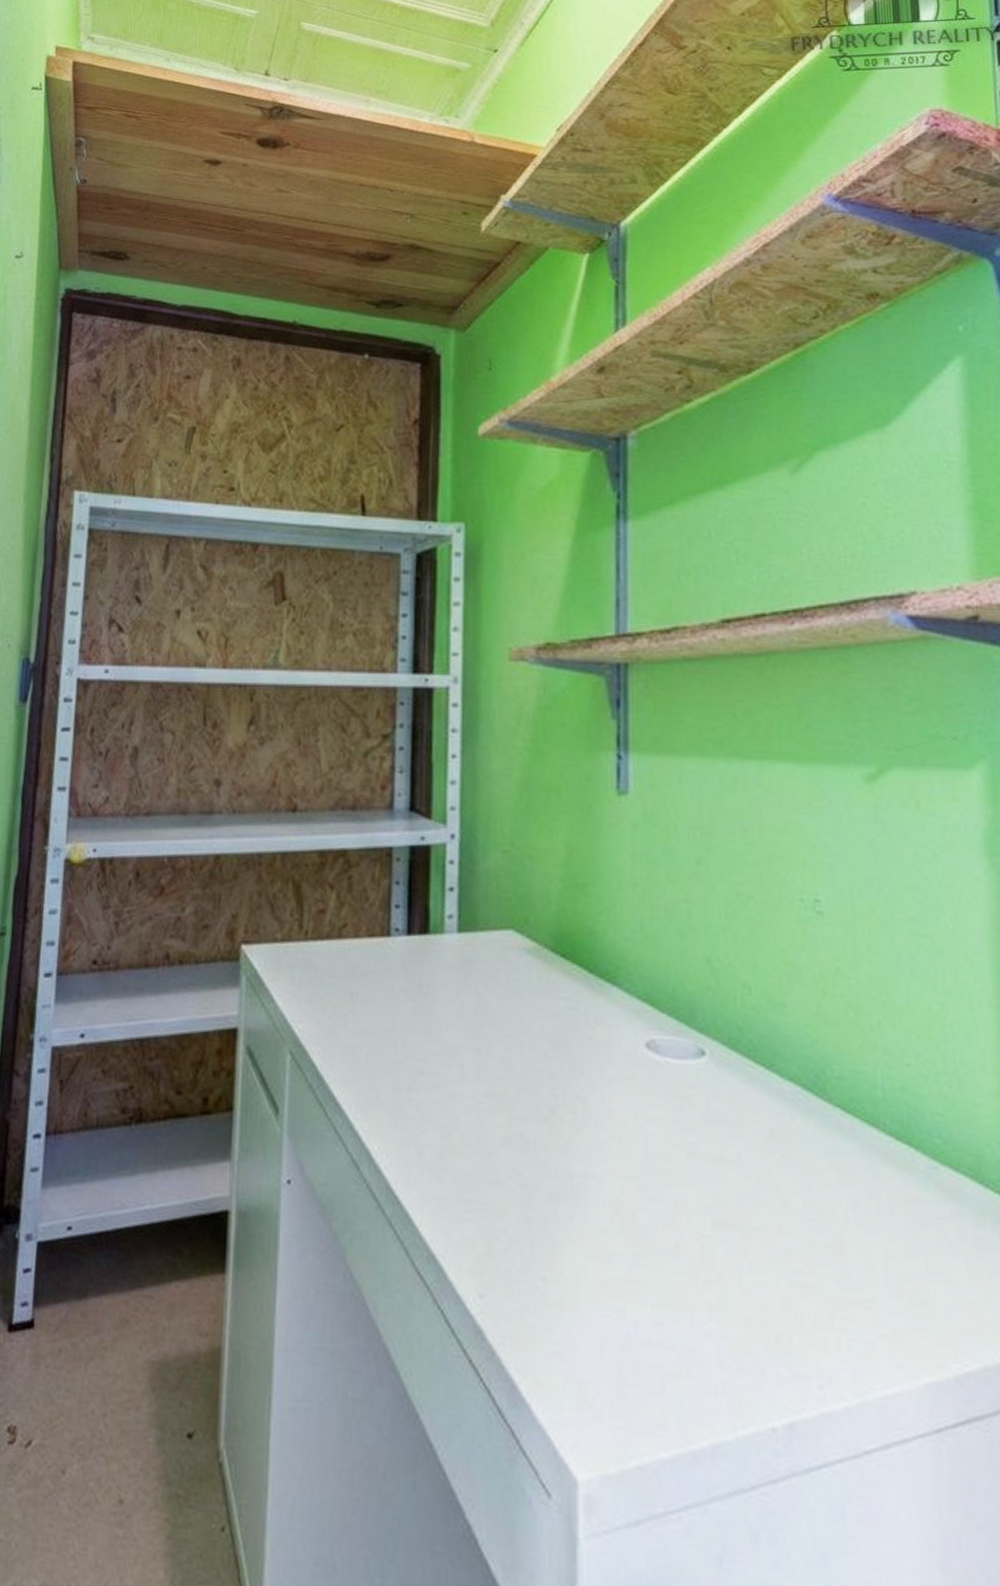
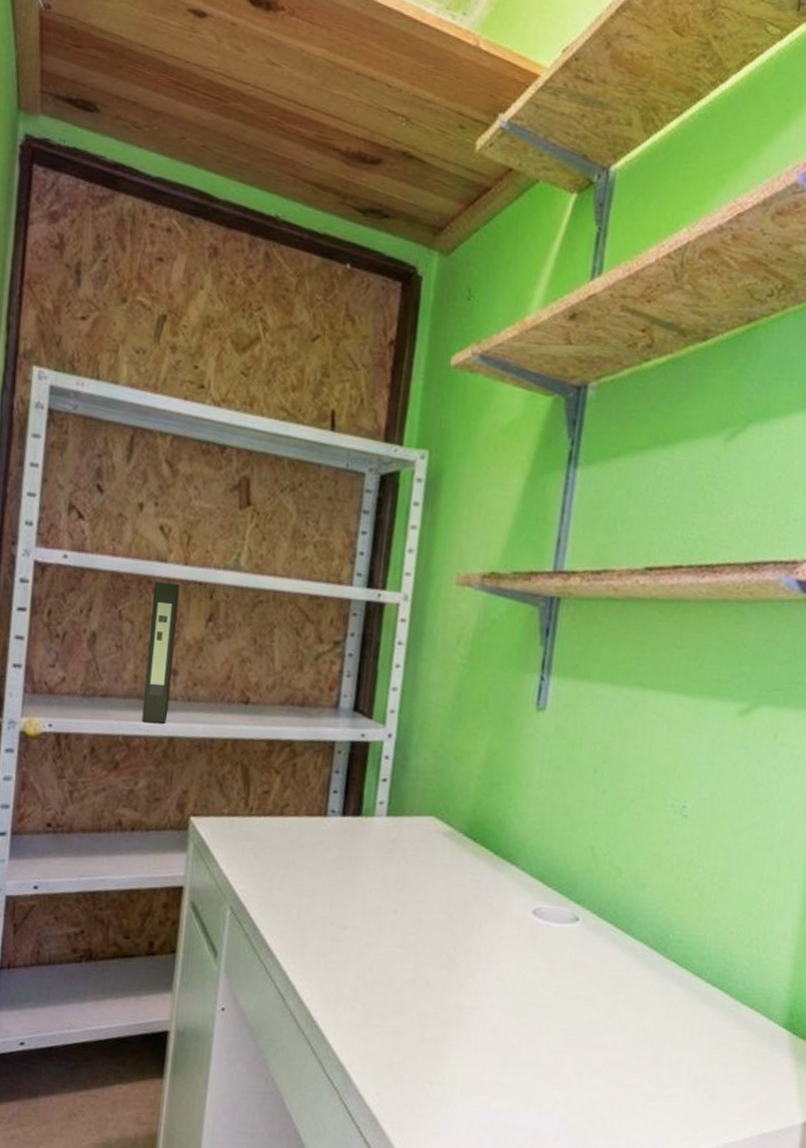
binder: none [187,687,220,840] -> present [142,581,181,723]

